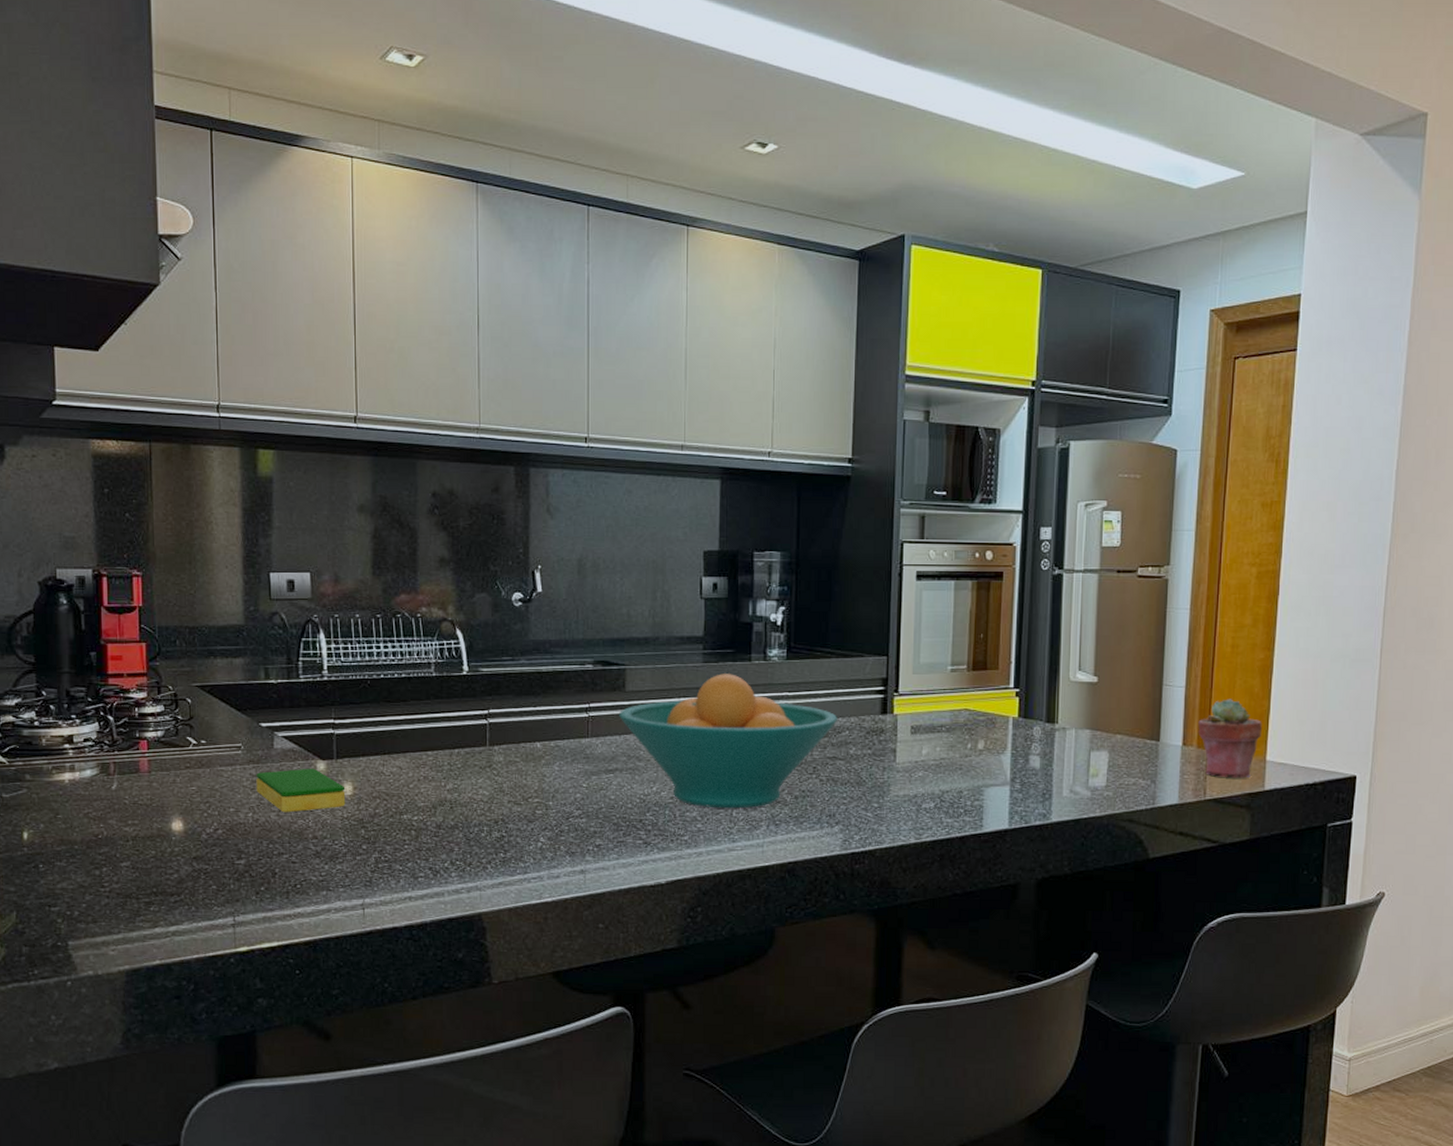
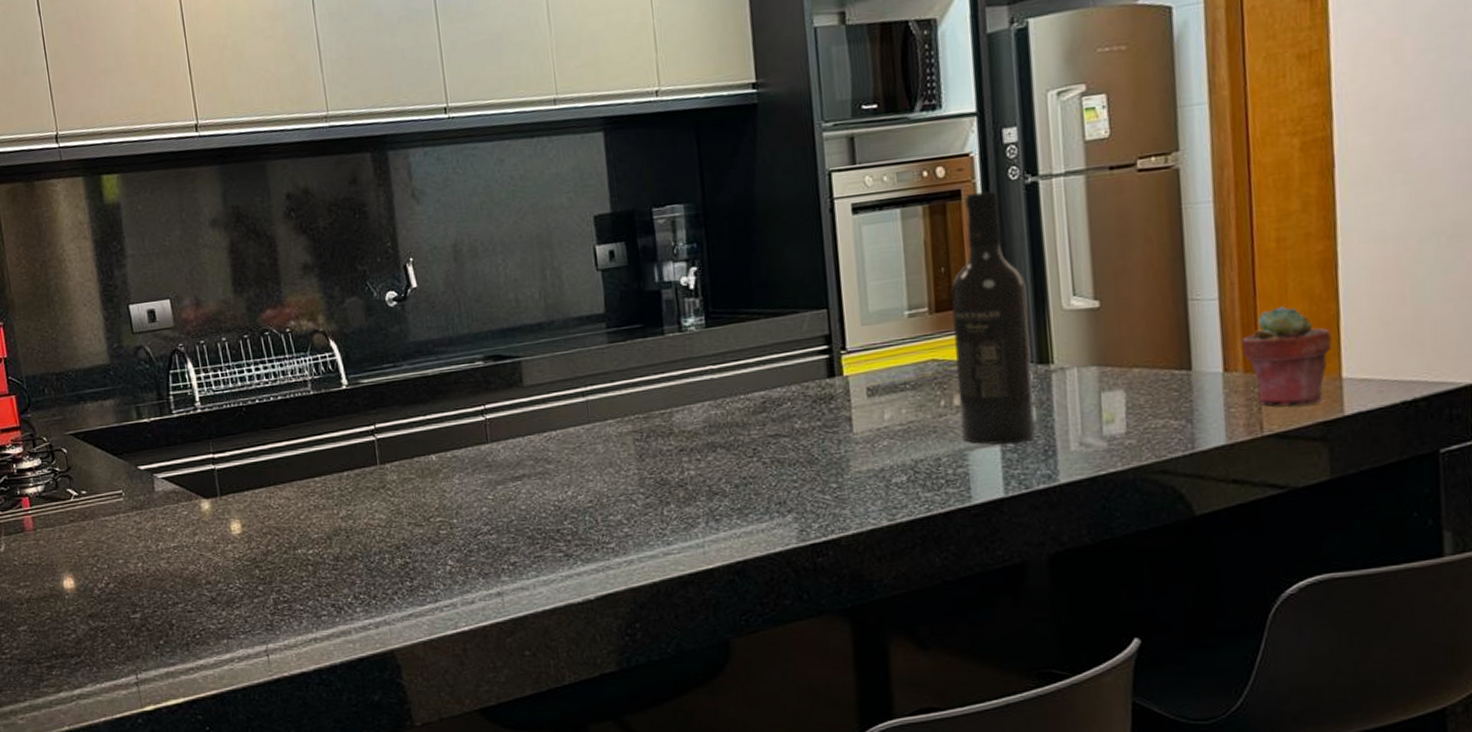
dish sponge: present [256,768,346,813] -> none [140,508,236,559]
fruit bowl: present [618,674,838,809] -> none [518,352,777,508]
wine bottle: none [980,577,1044,786] -> present [950,191,1036,446]

